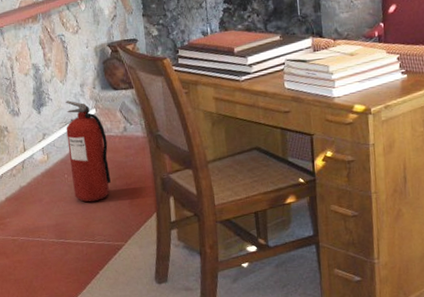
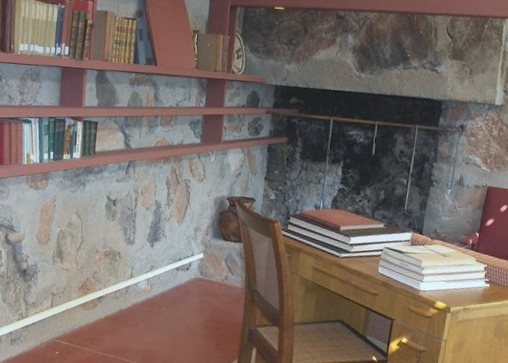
fire extinguisher: present [65,100,111,203] -> none [167,240,208,338]

